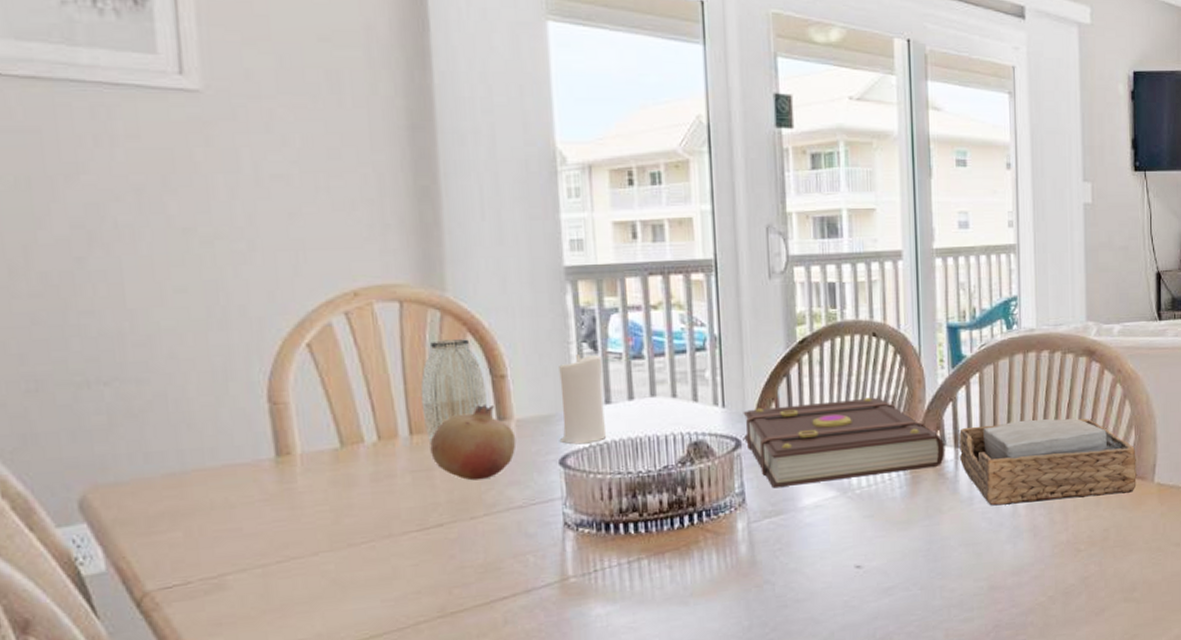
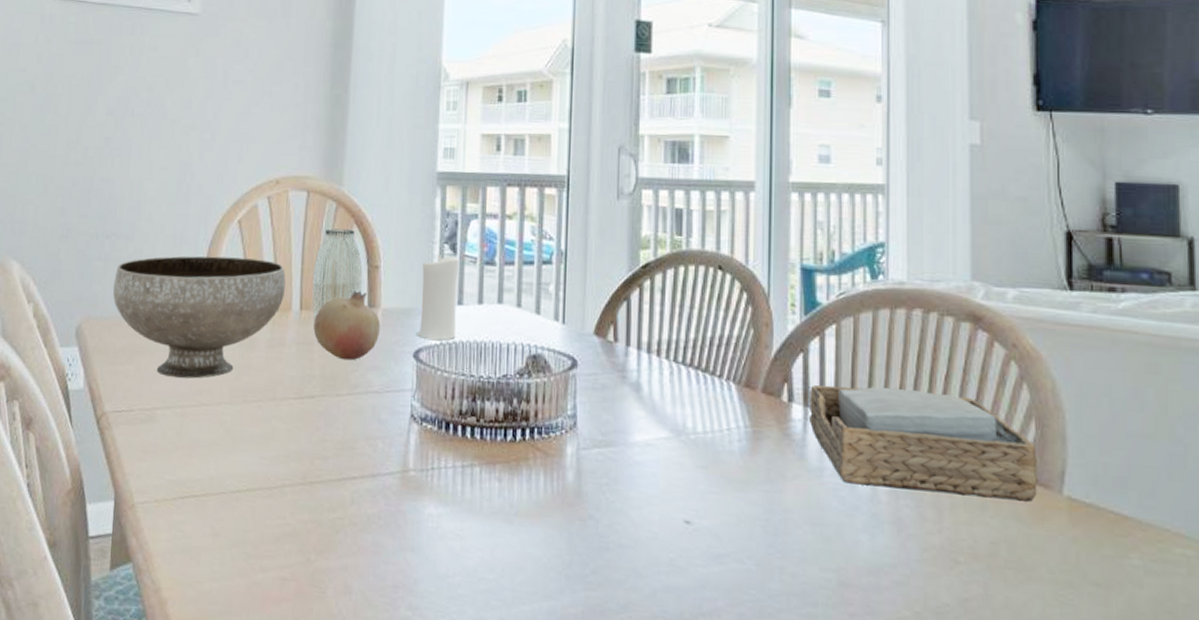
bowl: none [128,385,387,536] -> present [113,255,286,379]
book: present [743,397,944,487] -> none [581,329,791,424]

